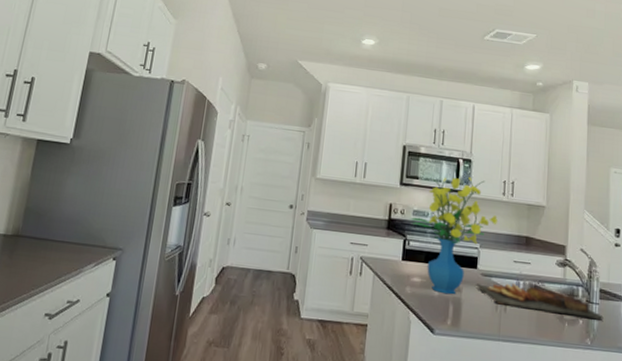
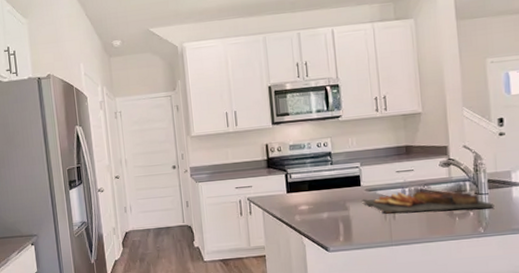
bouquet: present [410,176,498,295] -> none [288,101,374,215]

